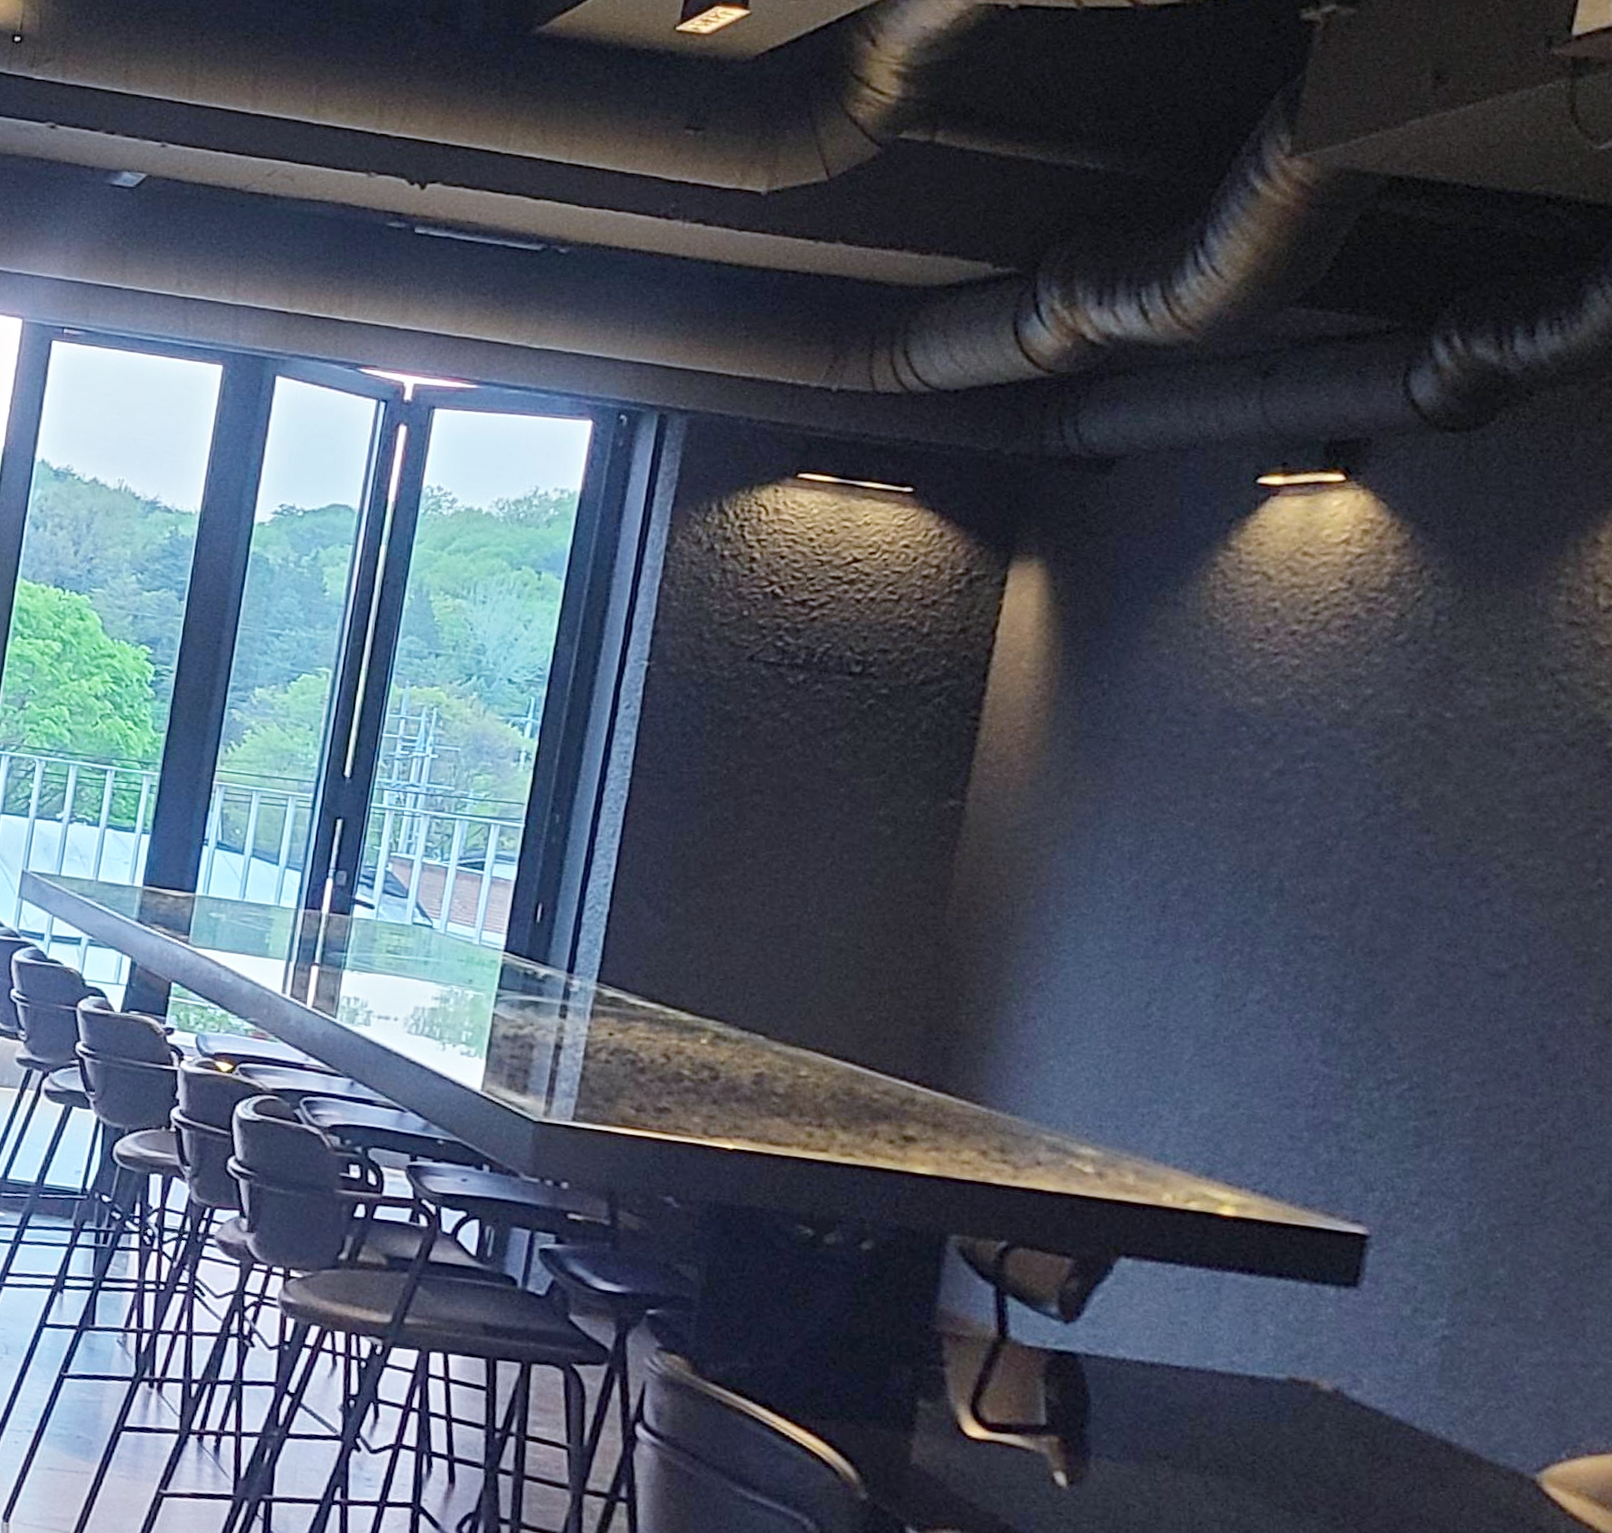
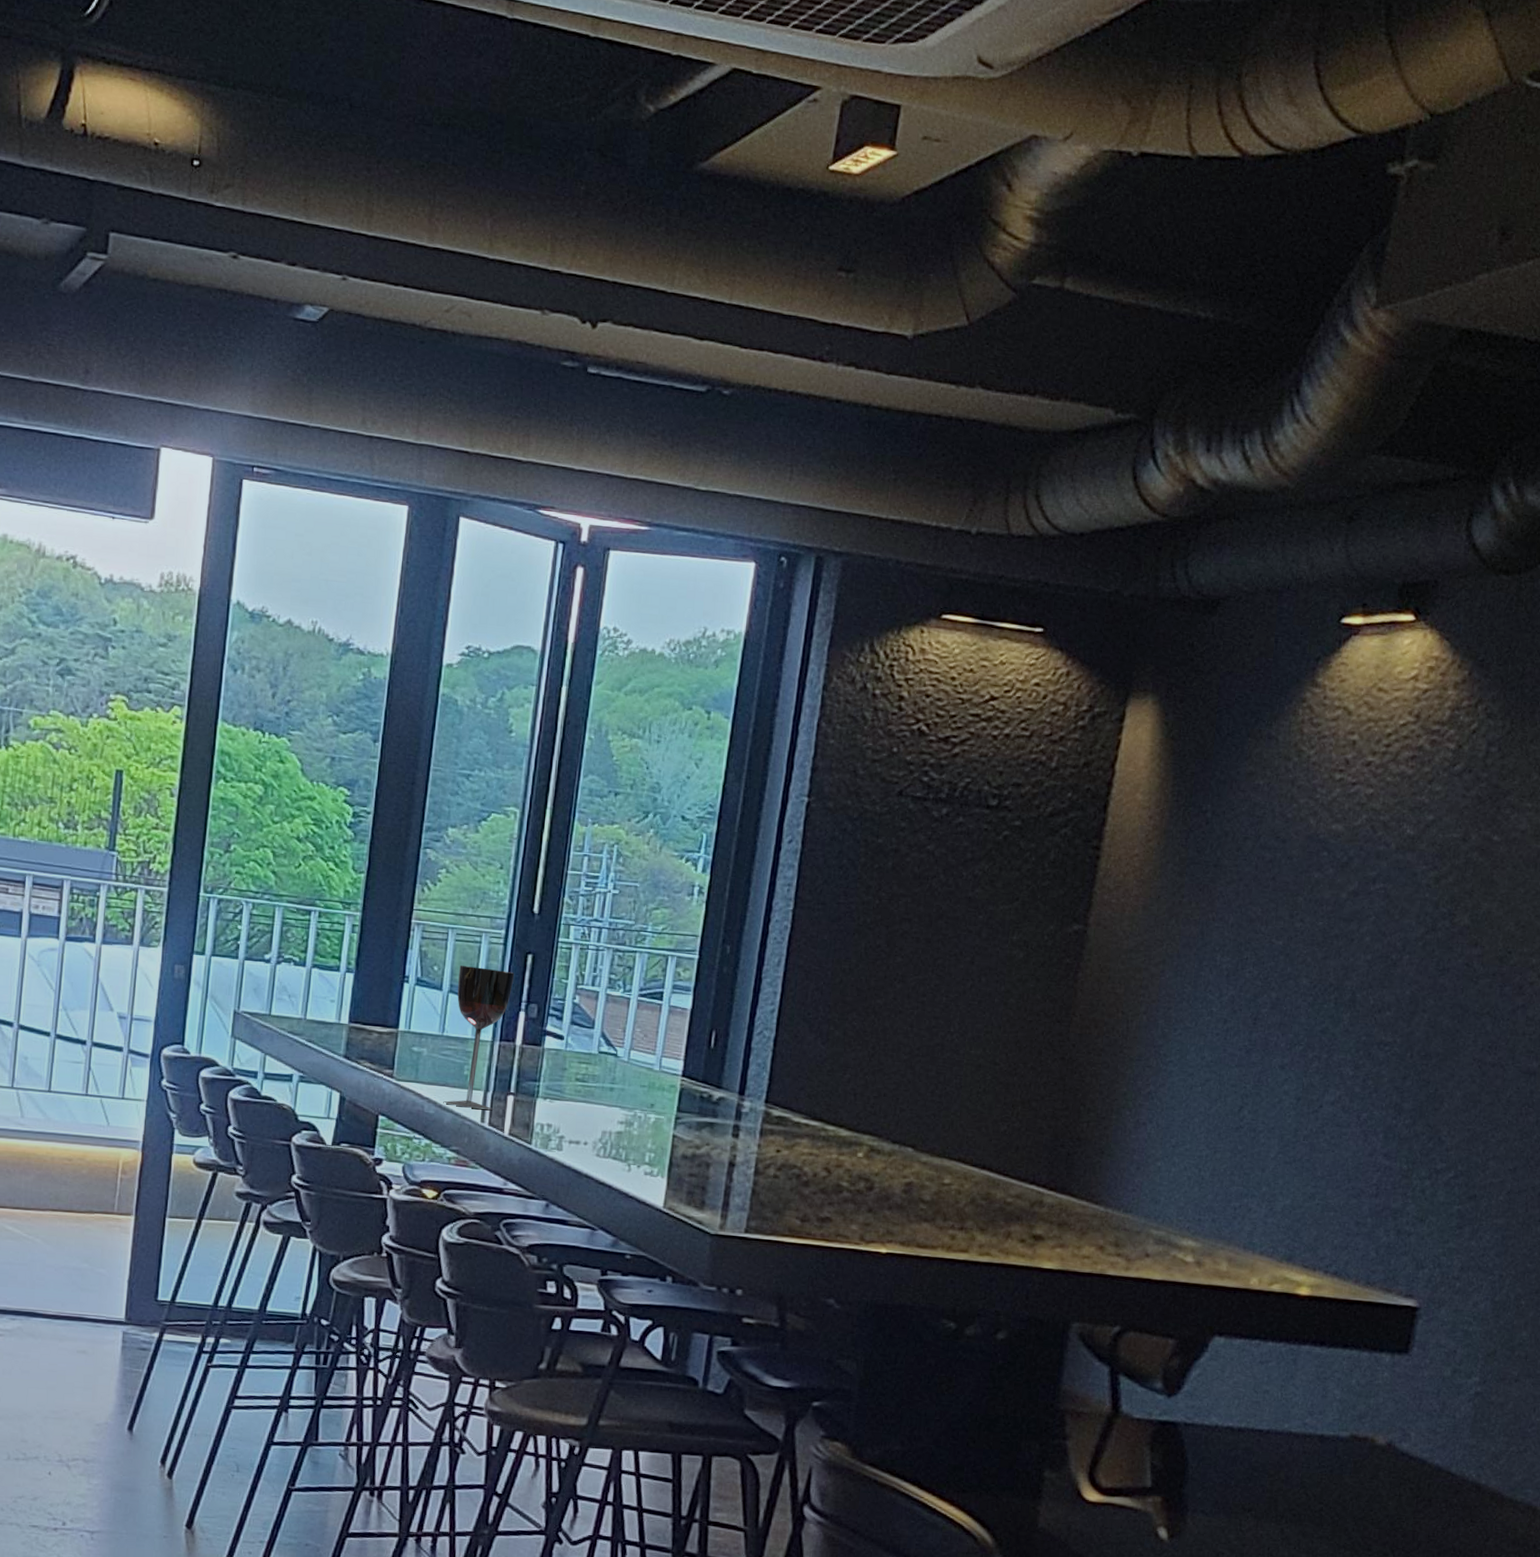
wineglass: none [241,829,323,981] -> present [443,966,515,1110]

